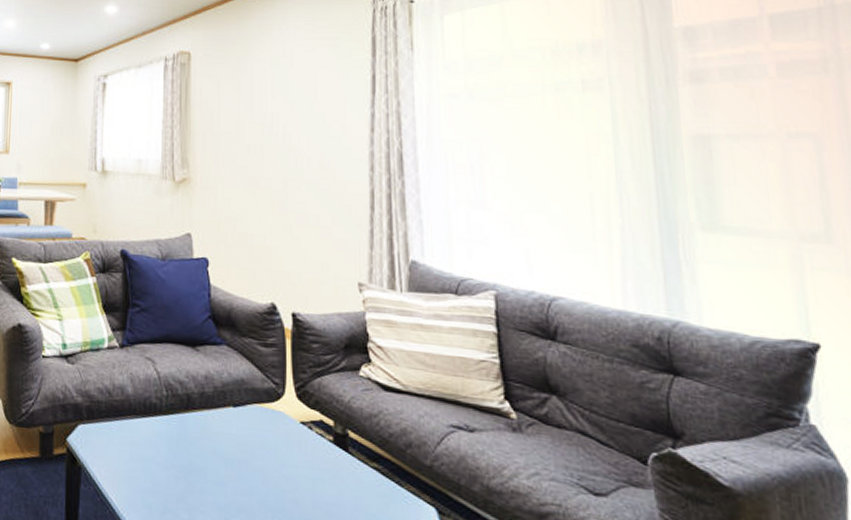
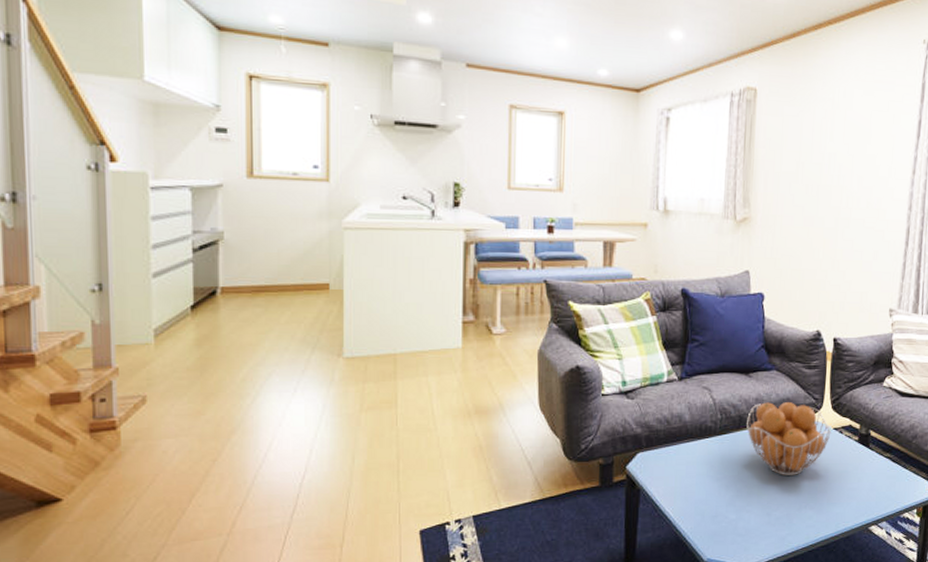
fruit basket: none [196,381,298,476] -> present [747,402,831,476]

